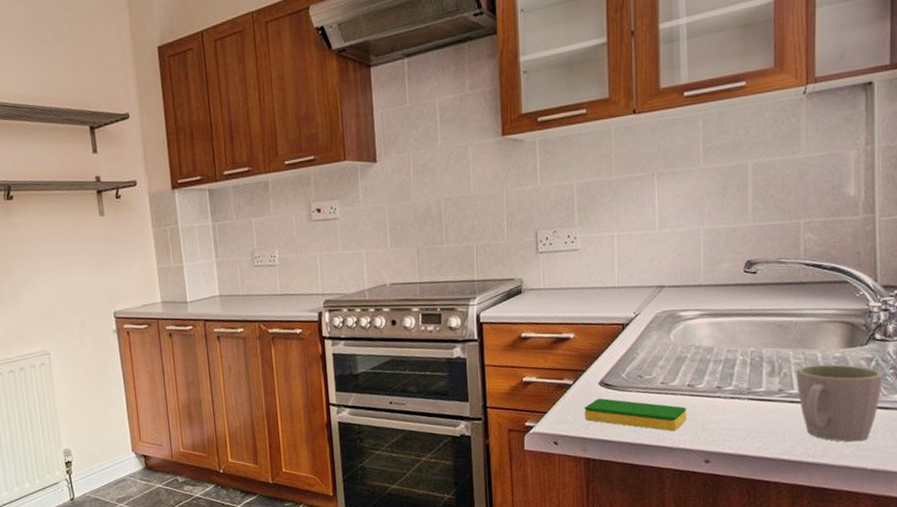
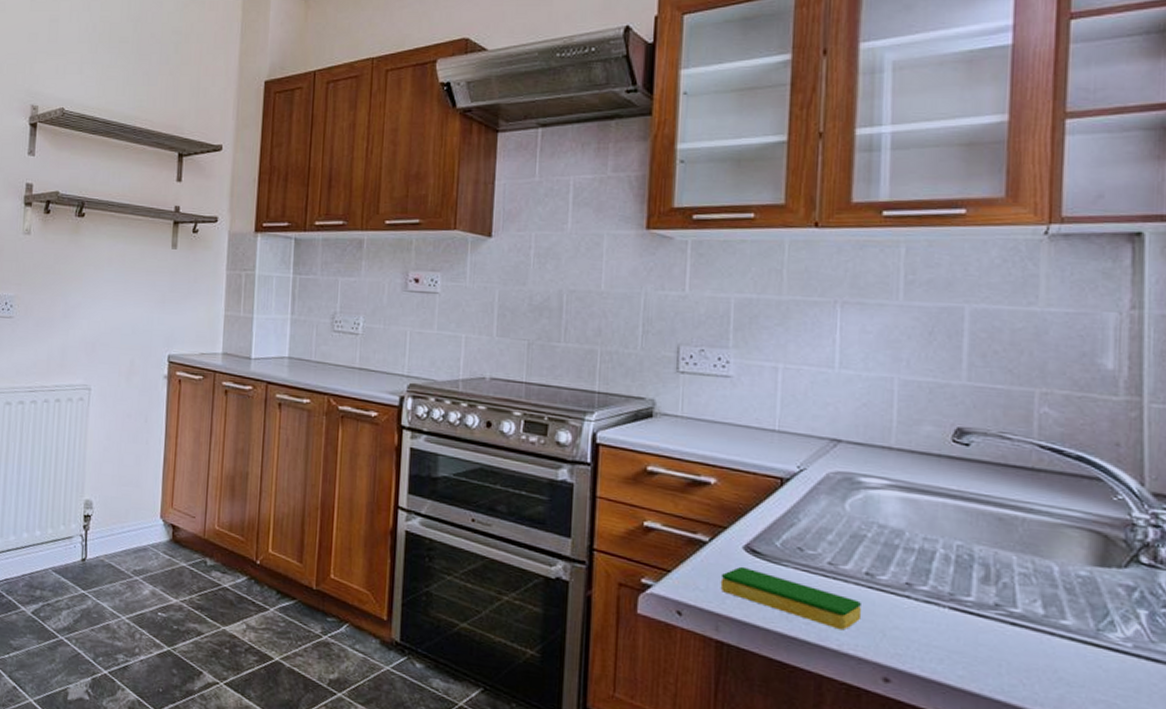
mug: present [796,364,883,443] -> none [1020,579,1151,700]

